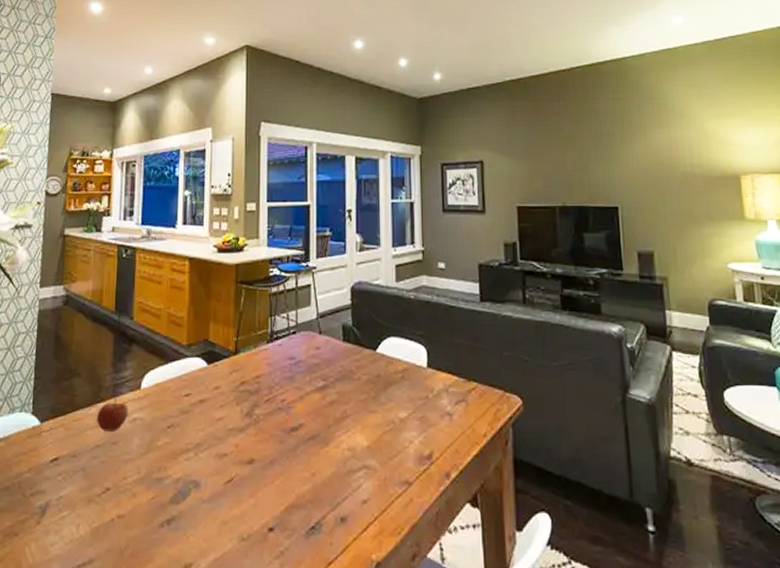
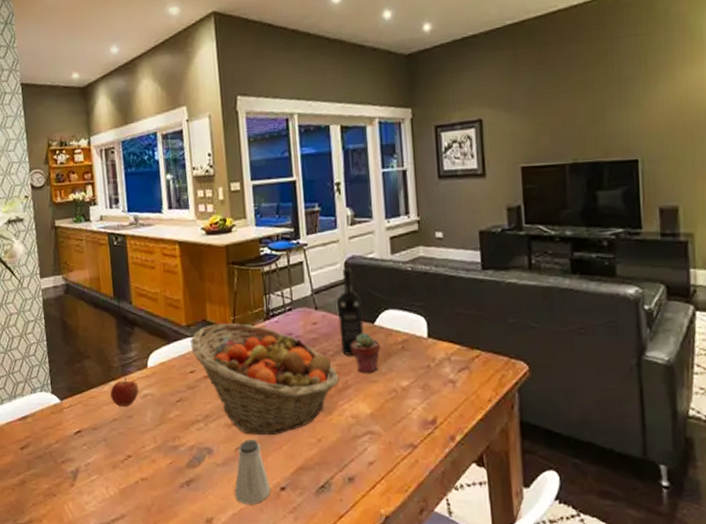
fruit basket: none [189,343,338,467] -> present [190,323,339,435]
saltshaker: none [218,472,259,549] -> present [234,439,271,505]
wine bottle: none [340,293,367,384] -> present [337,268,364,356]
potted succulent: none [352,360,381,403] -> present [351,333,381,373]

